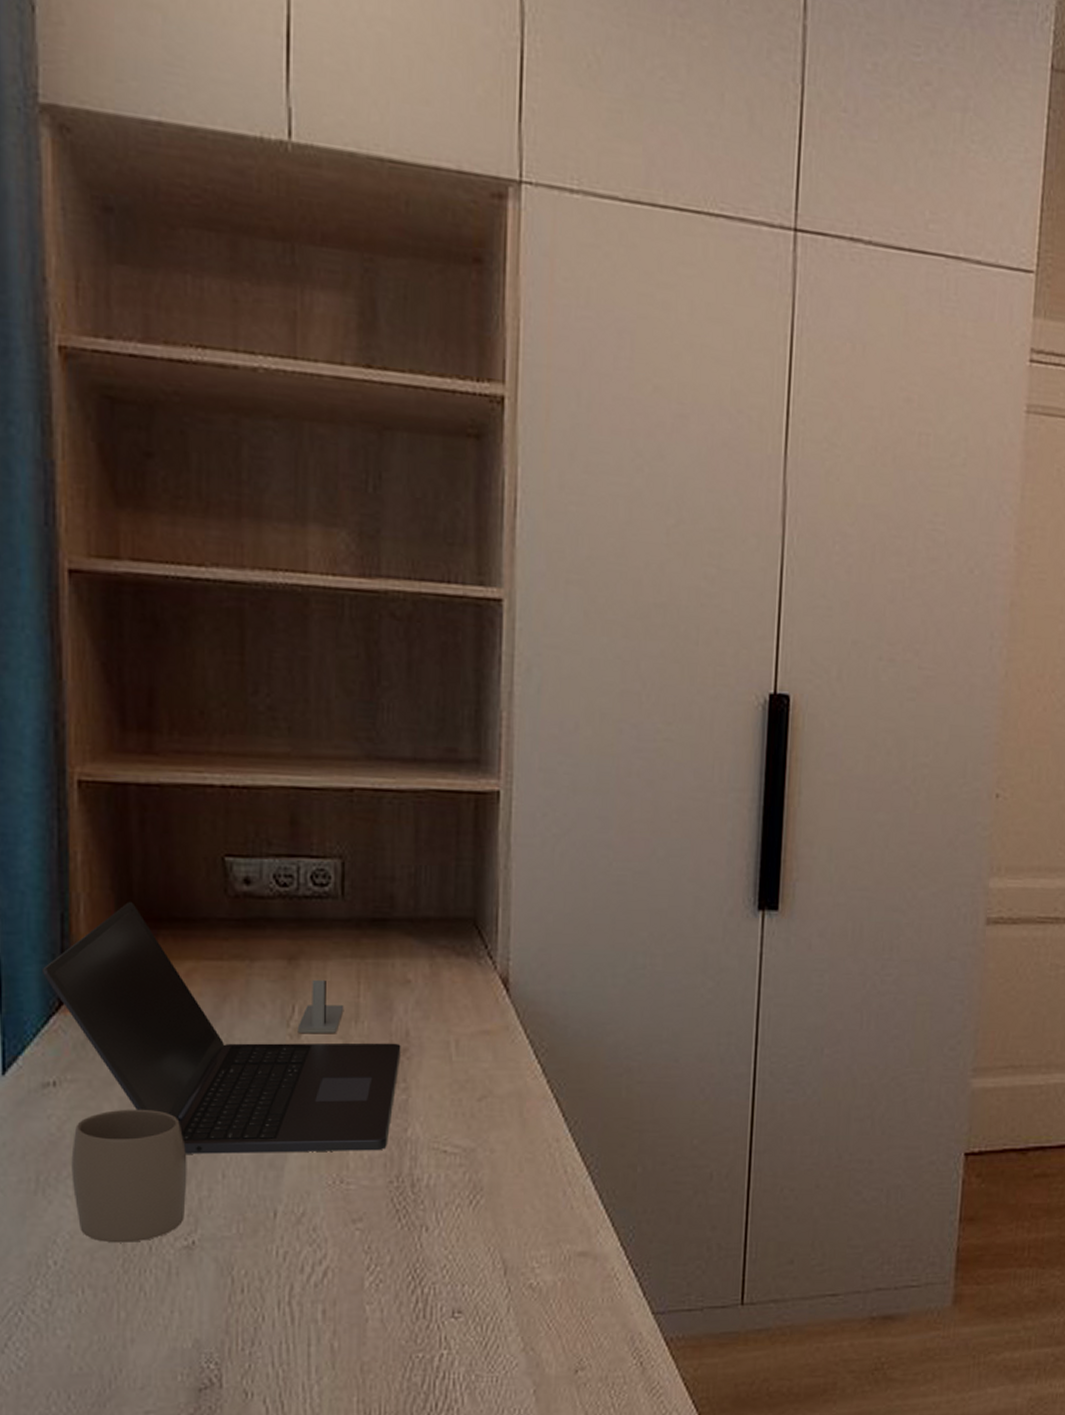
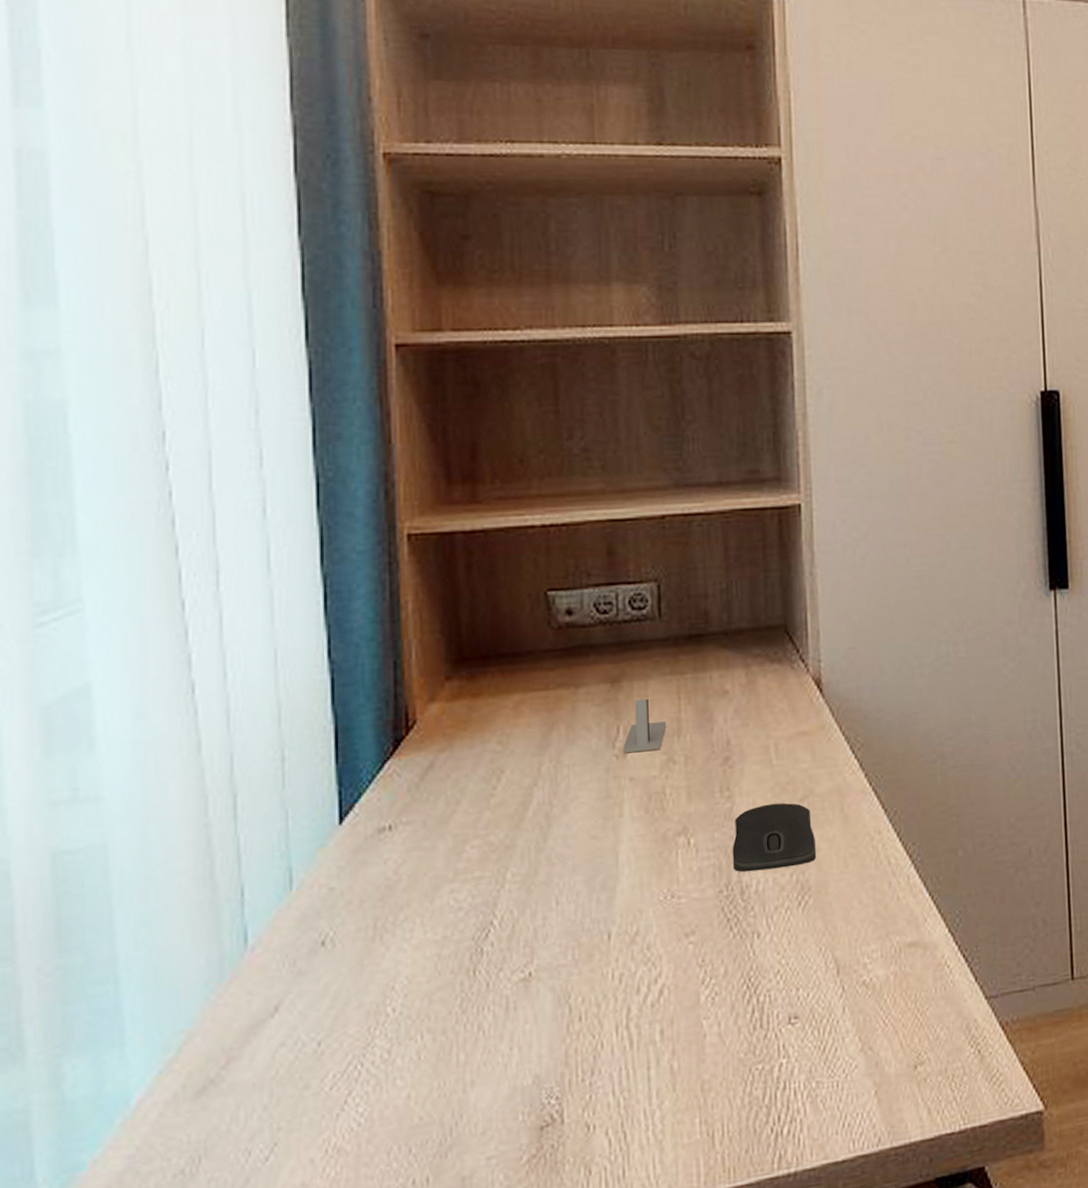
laptop: present [41,901,401,1154] -> none [376,642,723,885]
mug: present [71,1109,187,1243] -> none [408,843,522,983]
computer mouse: none [404,1100,491,1166] -> present [732,802,816,872]

